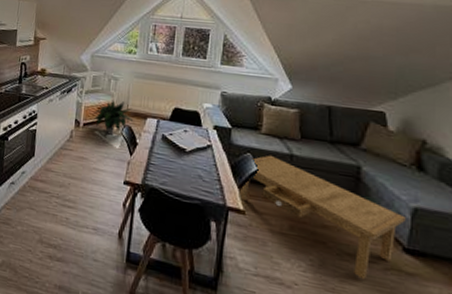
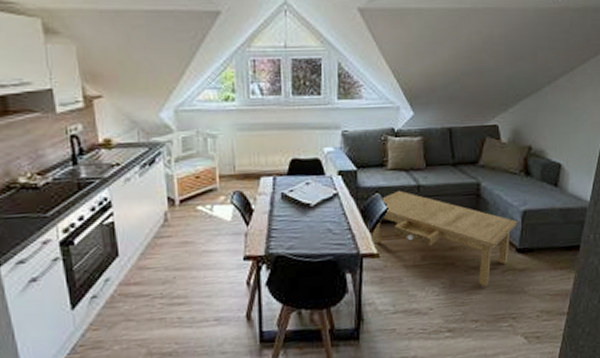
potted plant: present [90,99,134,135] -> none [188,162,244,207]

